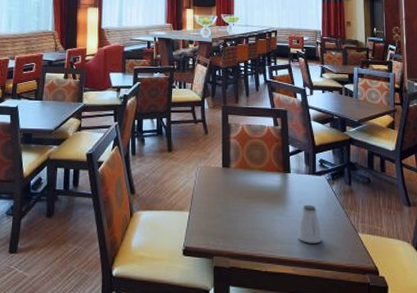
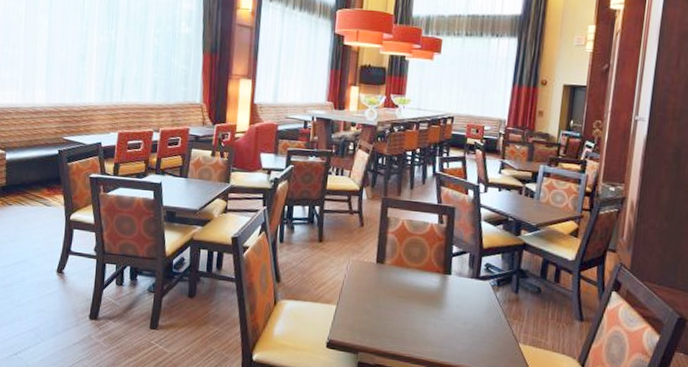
saltshaker: present [298,204,322,243] -> none [451,309,478,350]

